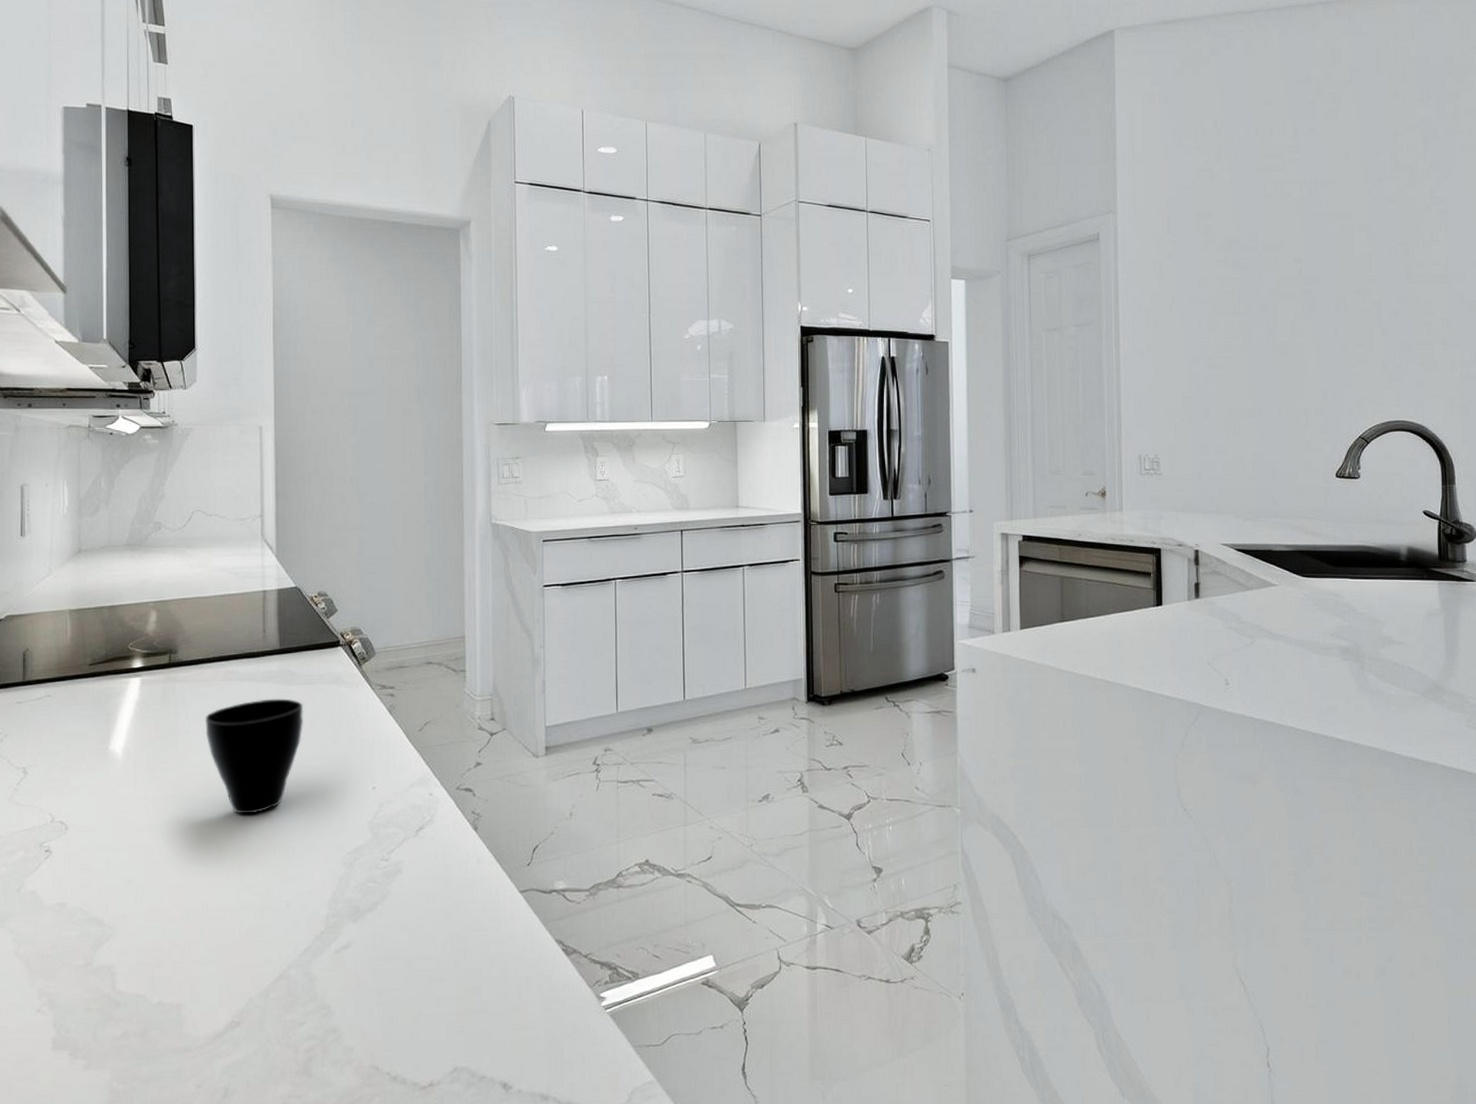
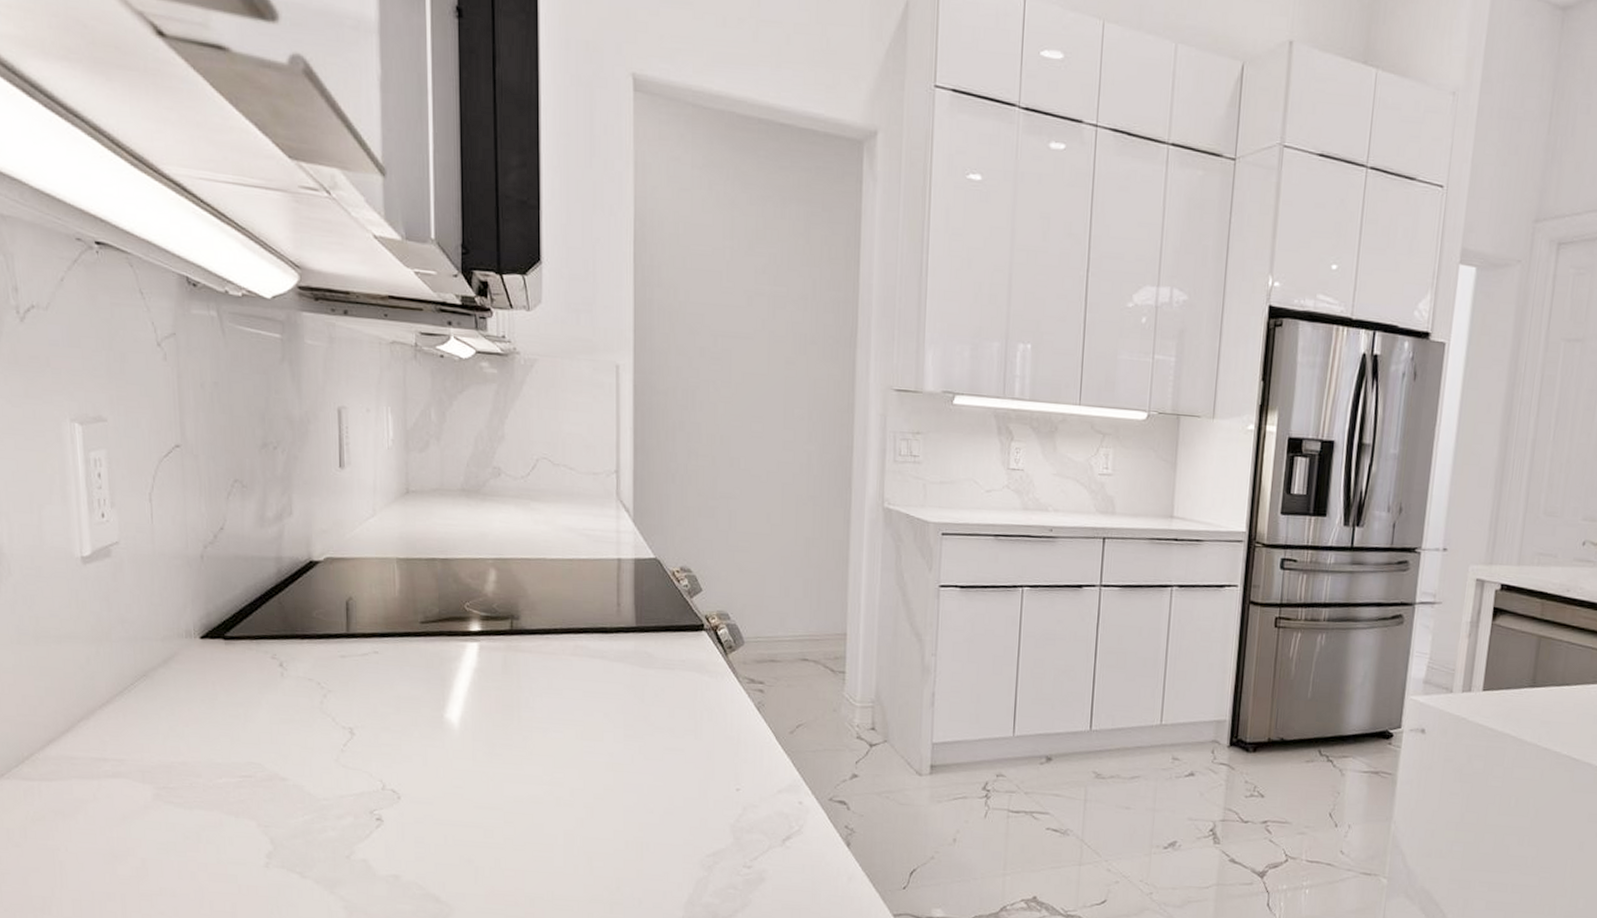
cup: present [205,698,304,814] -> none [551,681,662,804]

